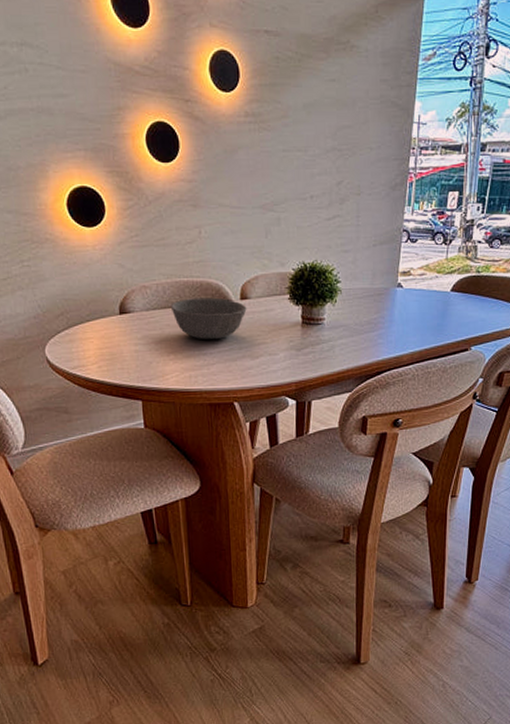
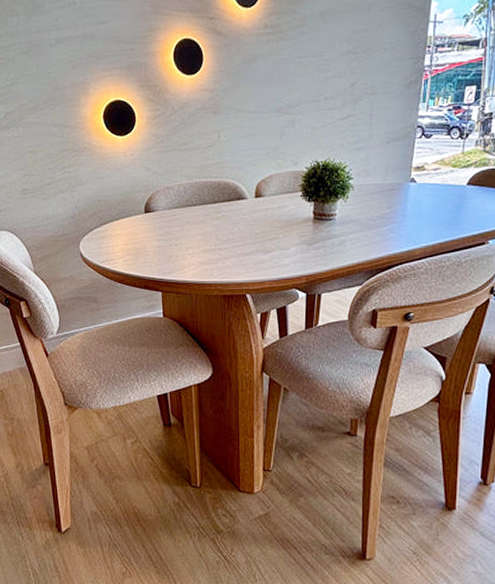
bowl: present [170,297,247,339] -> none [190,196,261,235]

